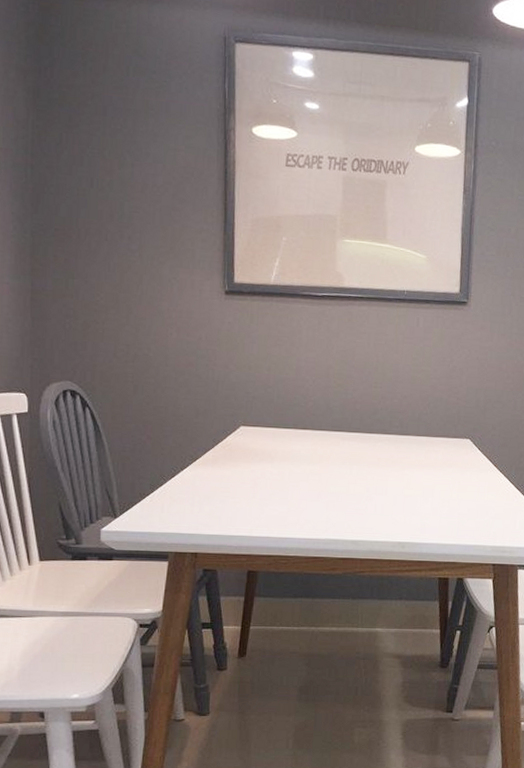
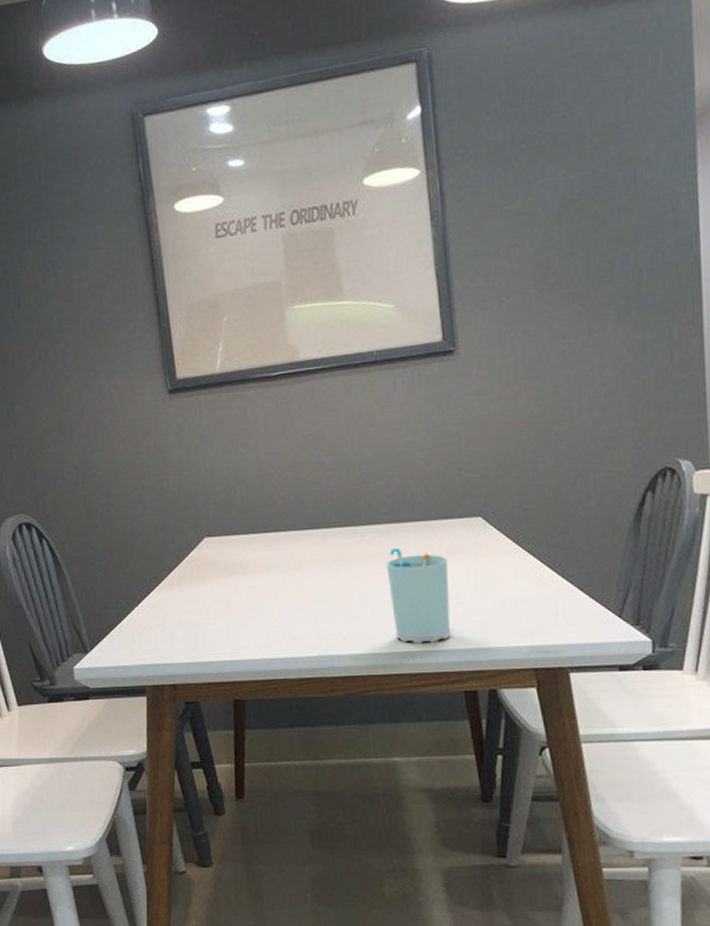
cup: none [391,455,440,537] -> present [386,547,451,644]

